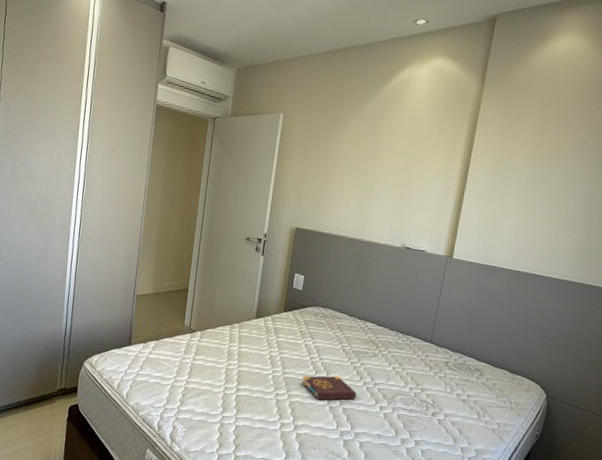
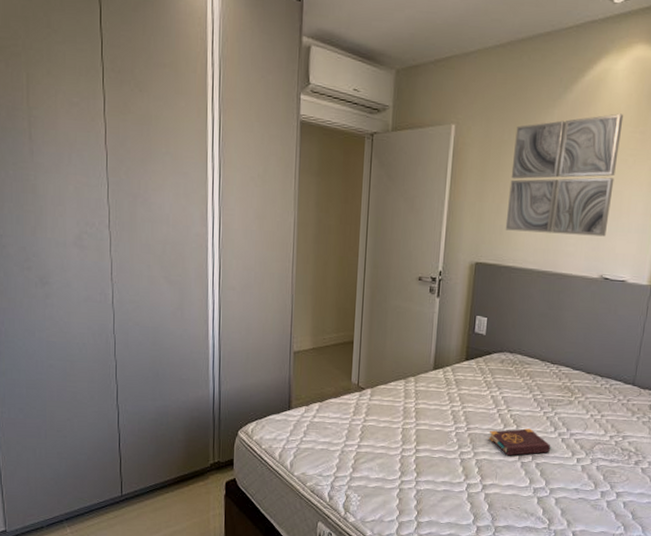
wall art: none [322,111,424,212] -> present [505,113,624,237]

